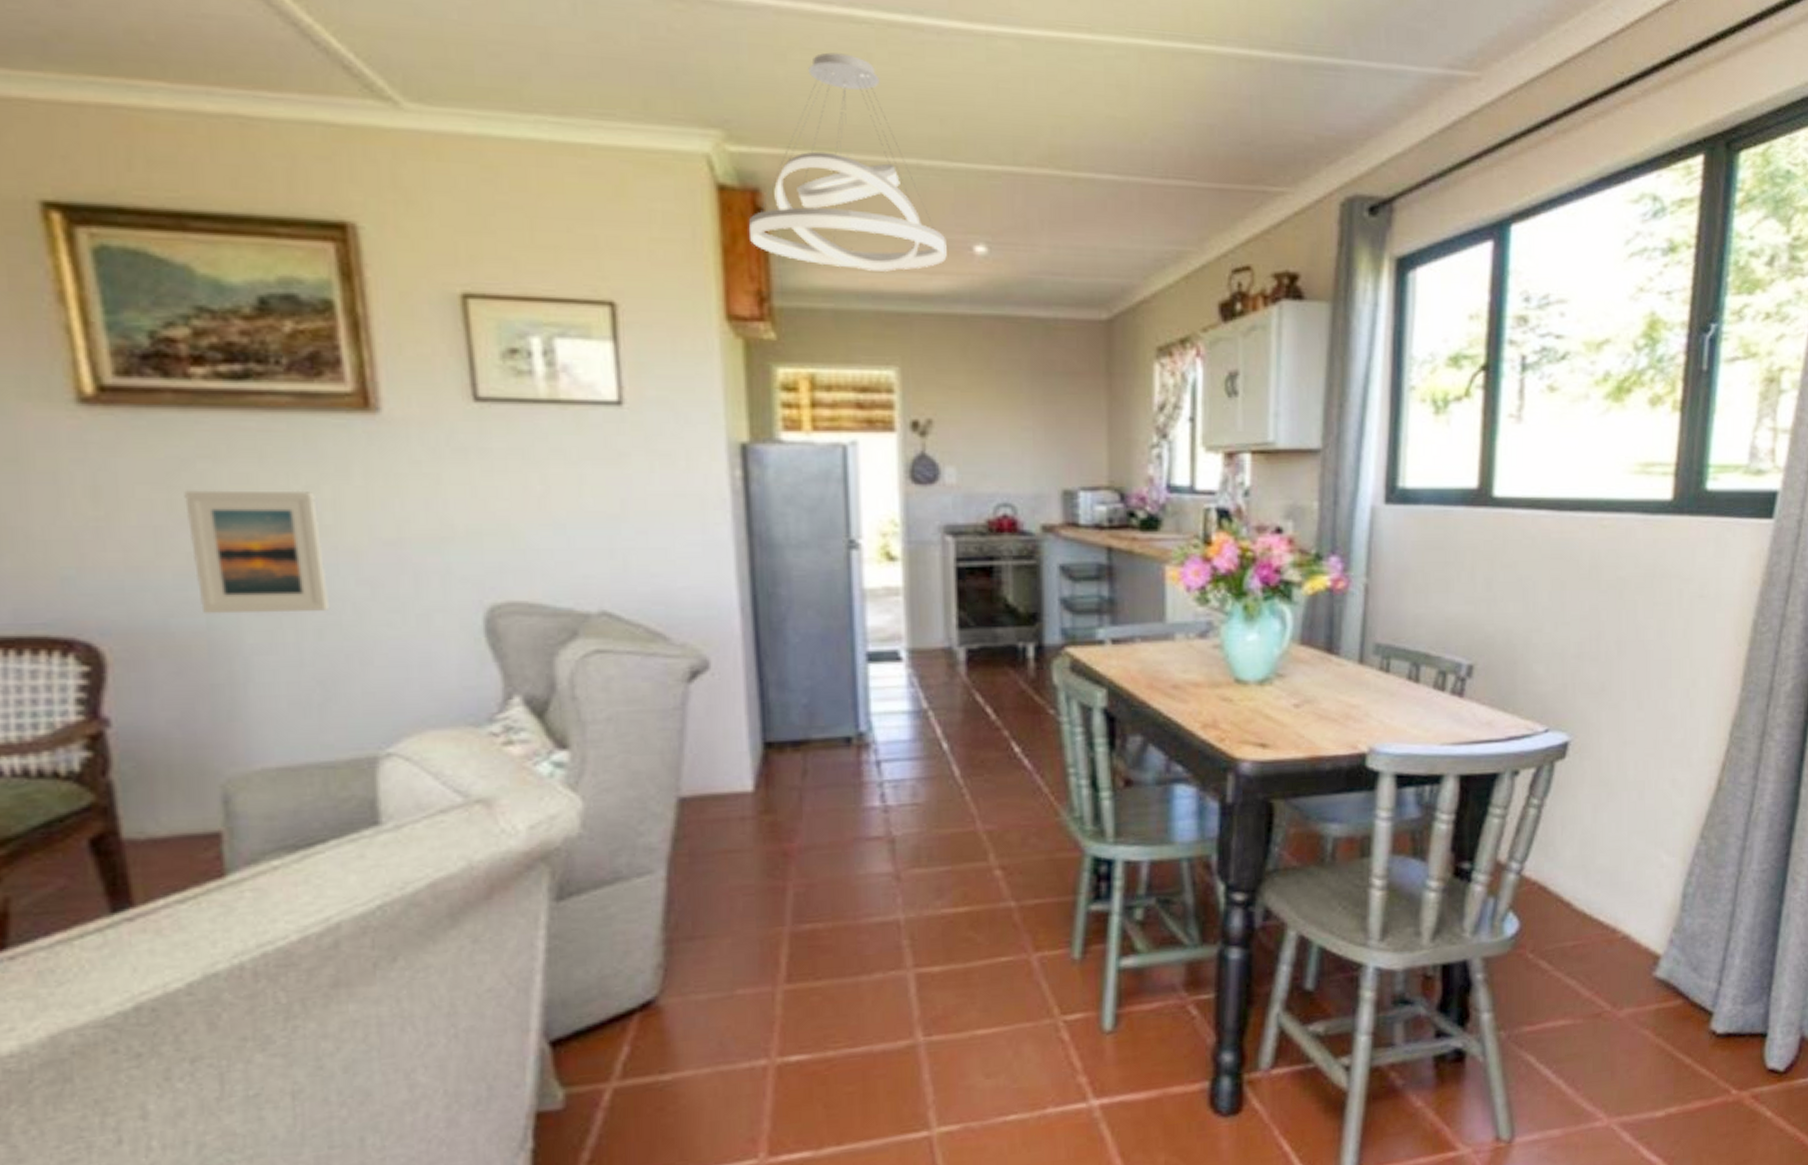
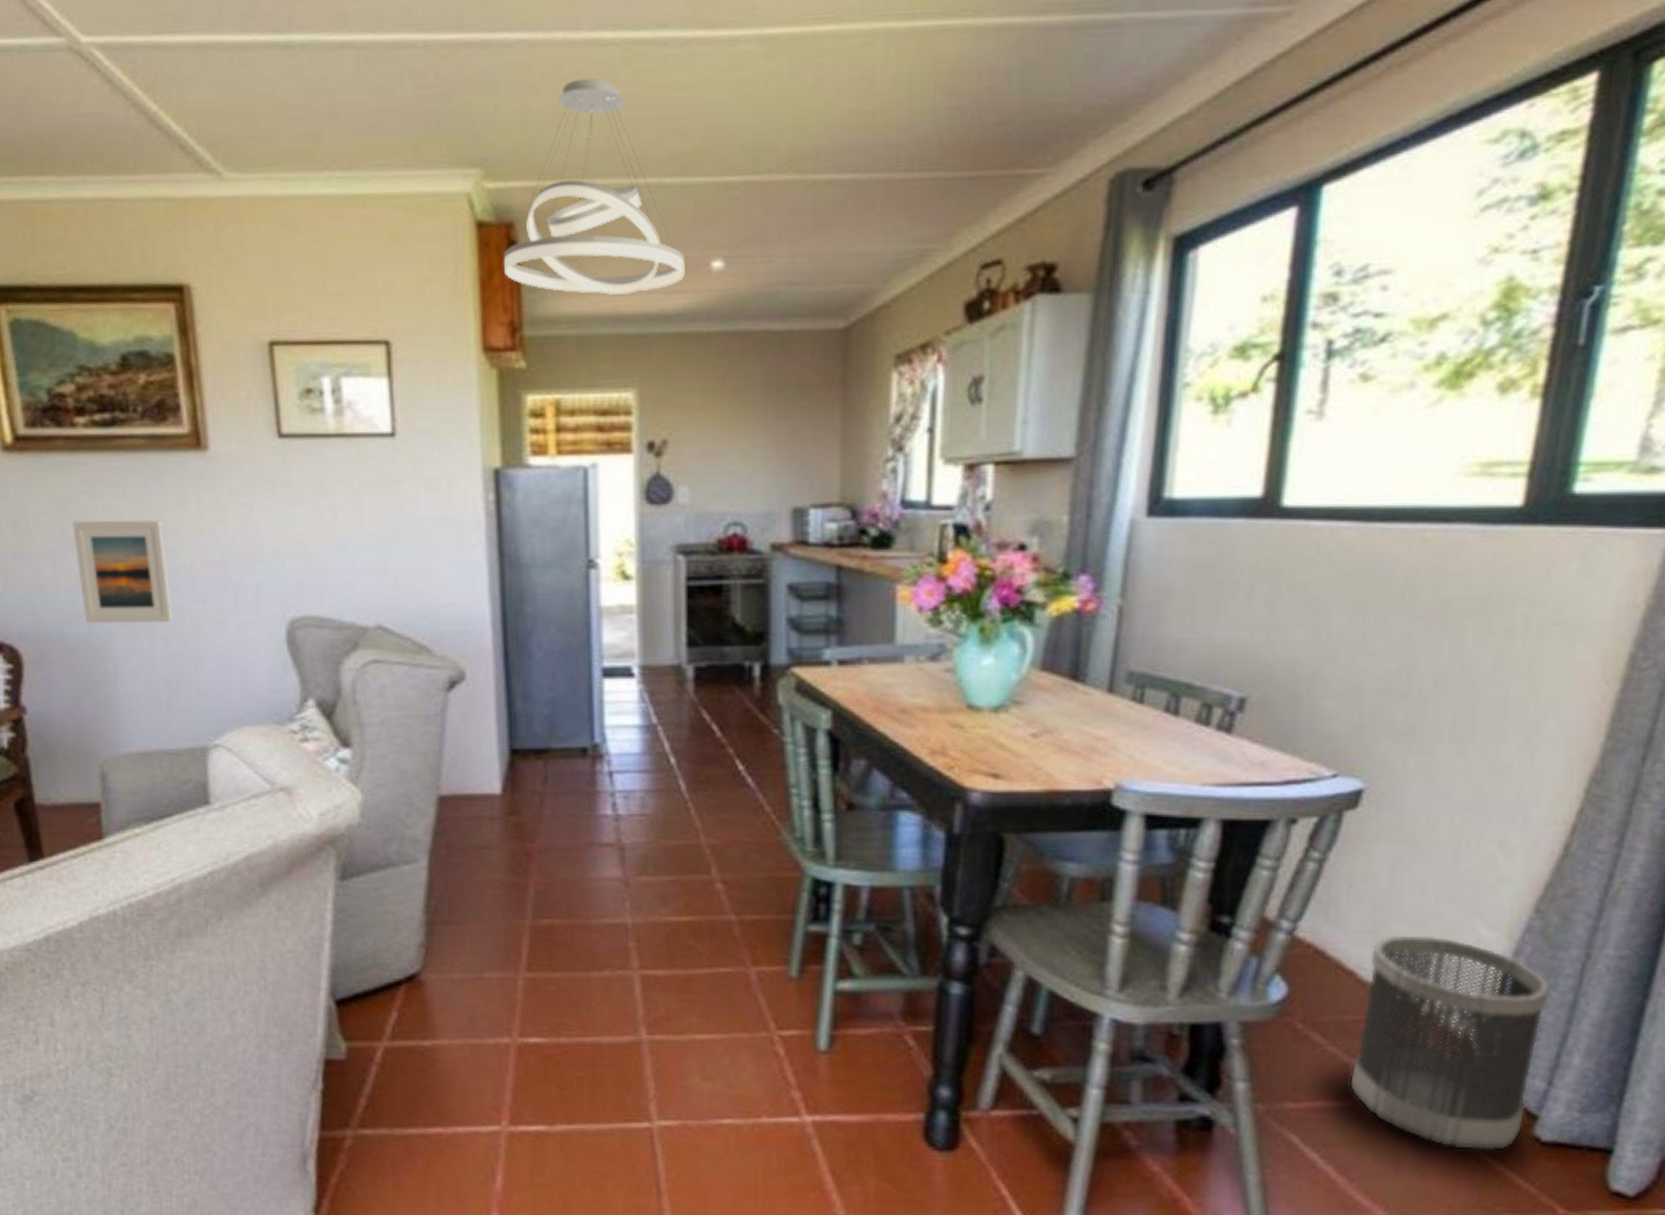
wastebasket: none [1571,865,1716,1050] -> present [1348,934,1551,1152]

